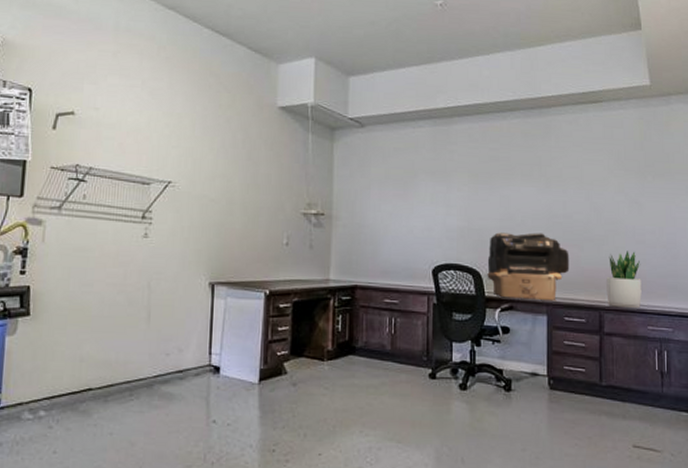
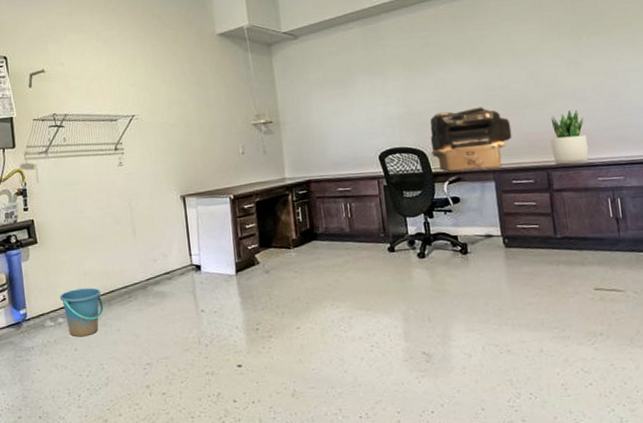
bucket: none [46,377,98,437] -> present [60,288,104,337]

